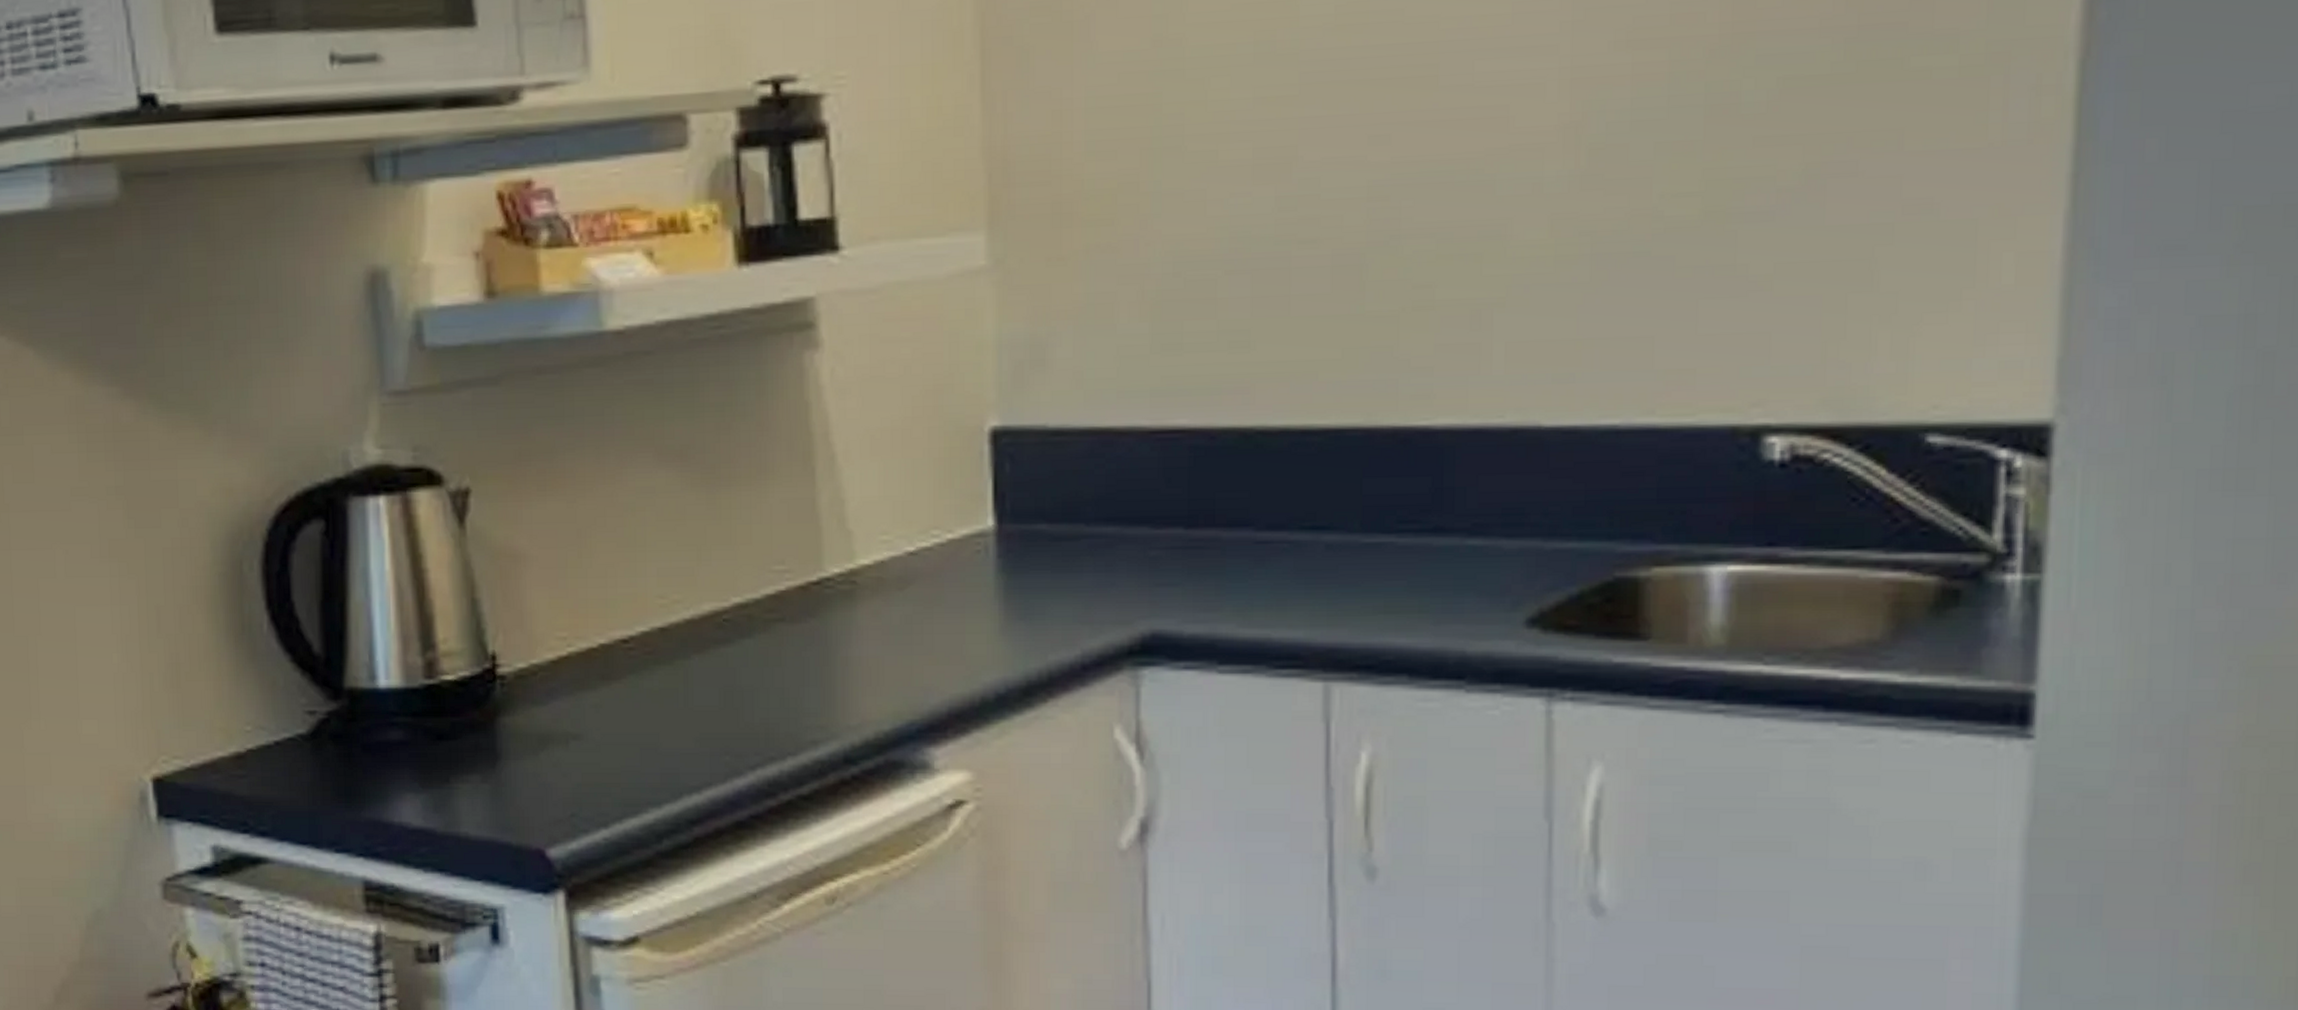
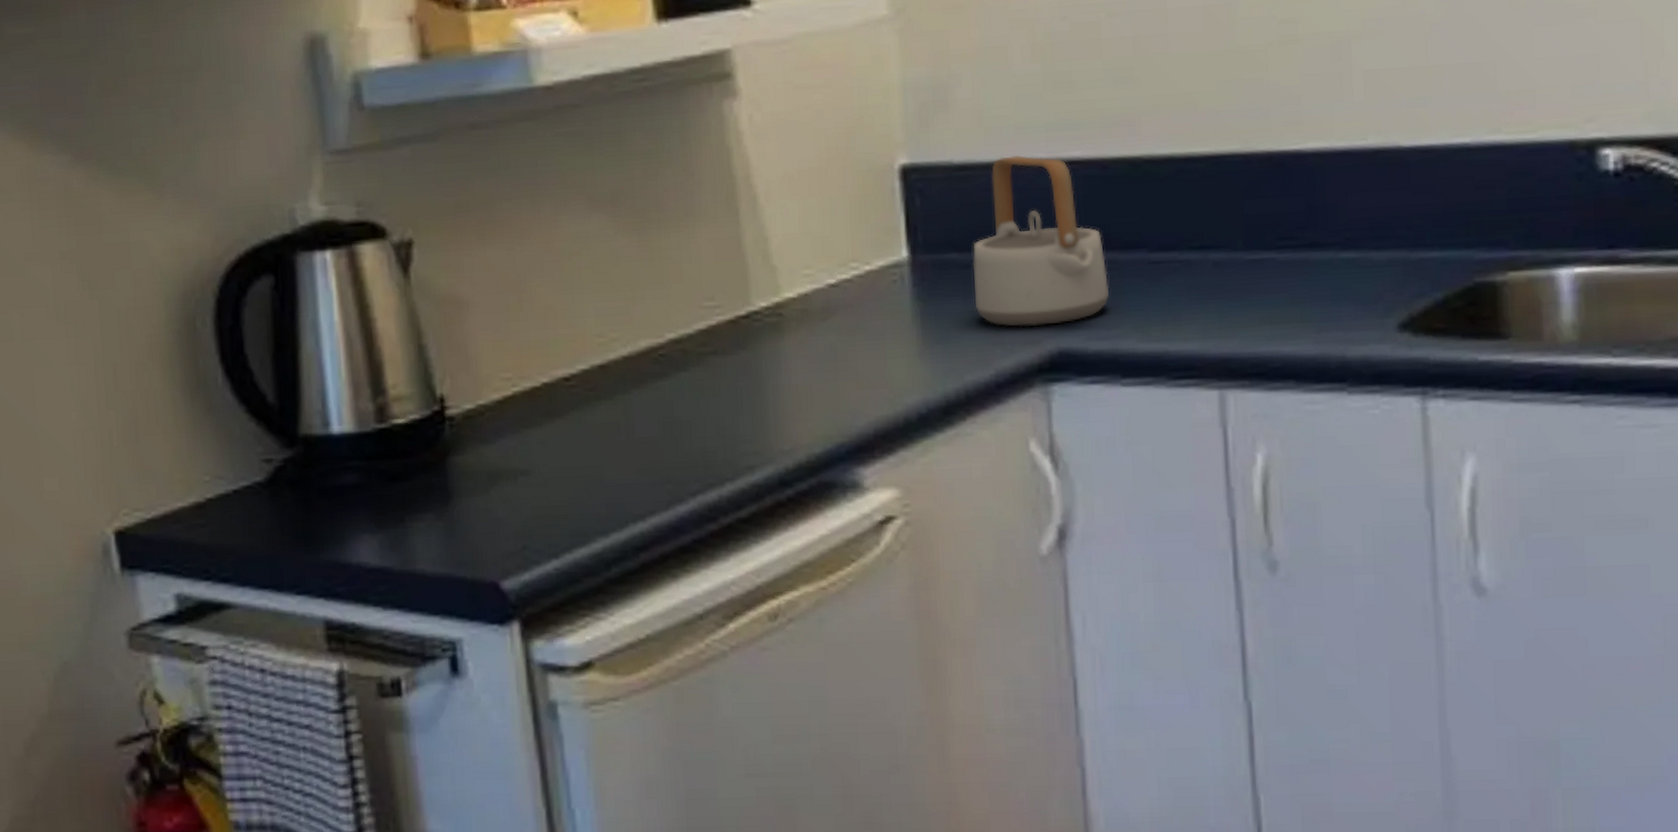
teapot: none [1063,420,1211,606] -> present [972,154,1110,327]

